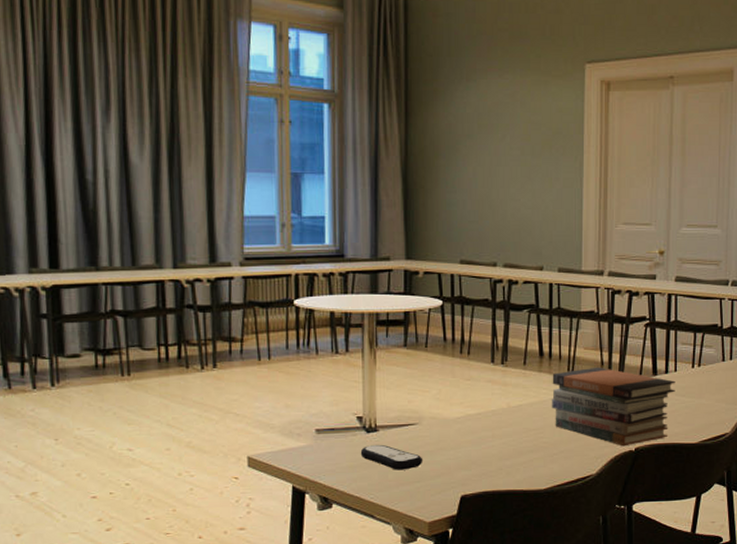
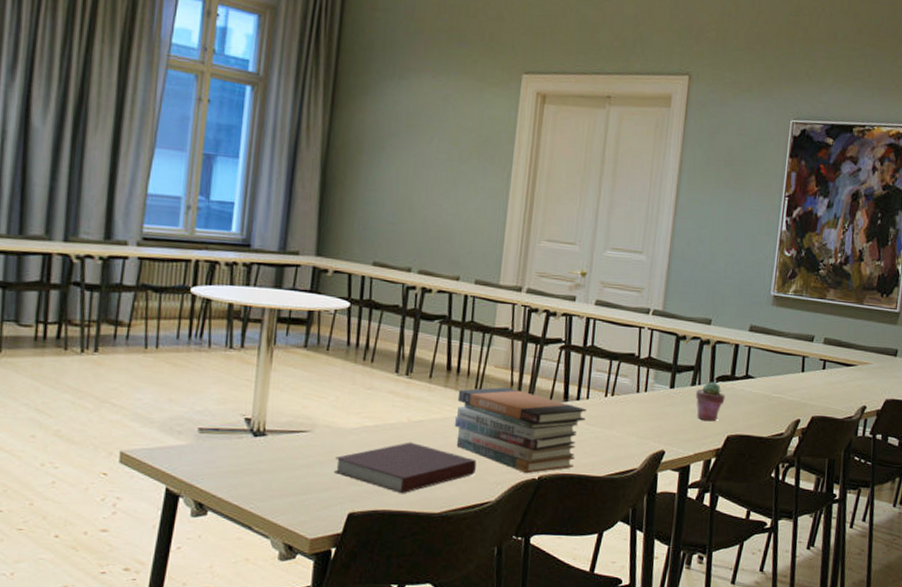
remote control: present [360,444,423,470] -> none [244,449,312,480]
notebook: none [443,425,575,475] -> present [333,441,476,494]

